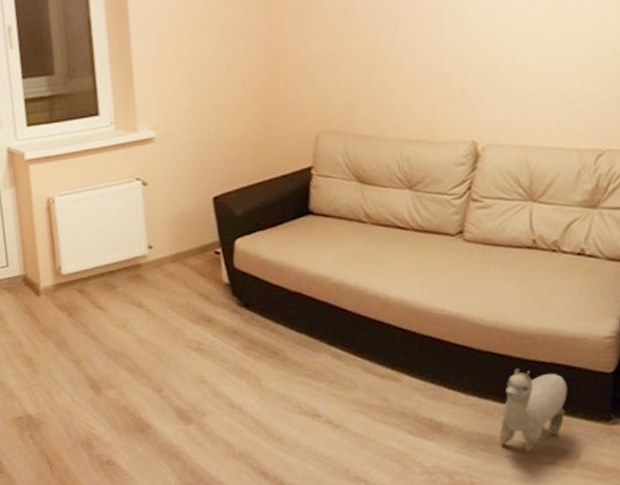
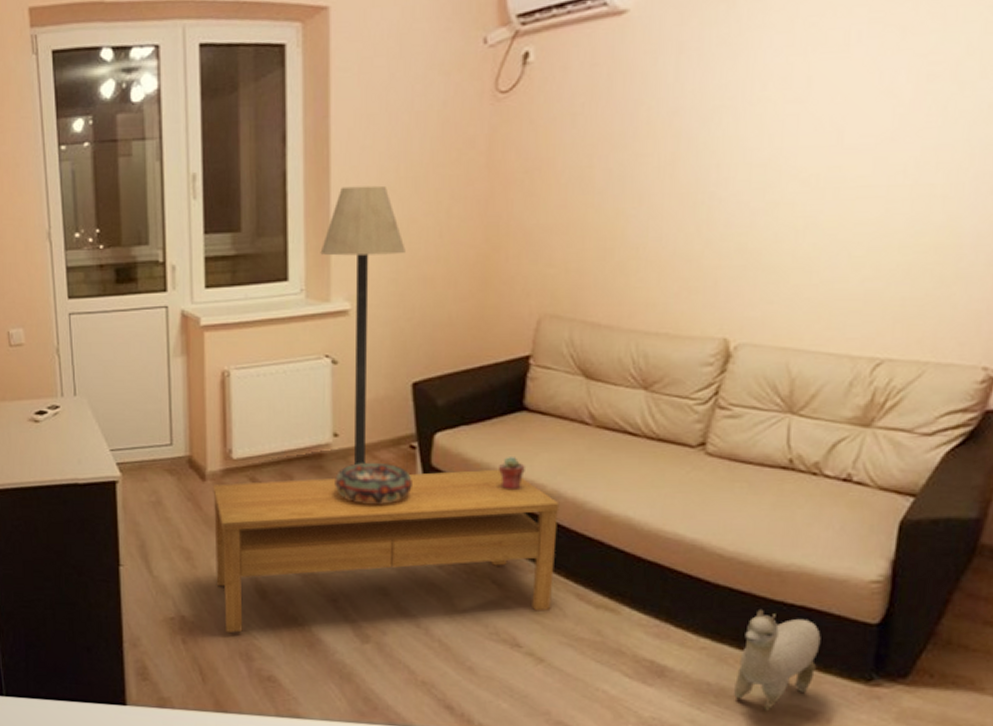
coffee table: none [46,266,345,427] -> present [213,469,560,633]
floor lamp: none [125,26,199,272] -> present [320,185,405,465]
decorative bowl: none [152,268,219,305] -> present [335,462,412,504]
potted succulent: none [292,255,314,284] -> present [499,457,525,491]

